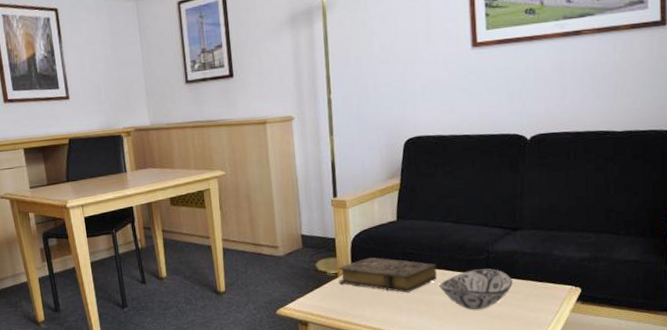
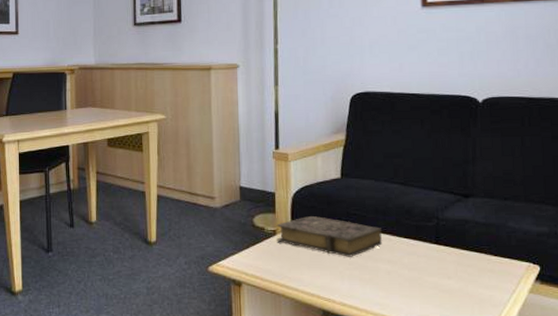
decorative bowl: present [438,268,513,310] -> none [384,237,464,281]

